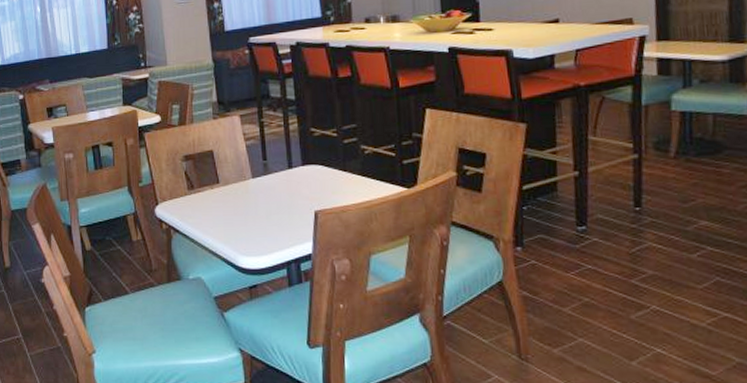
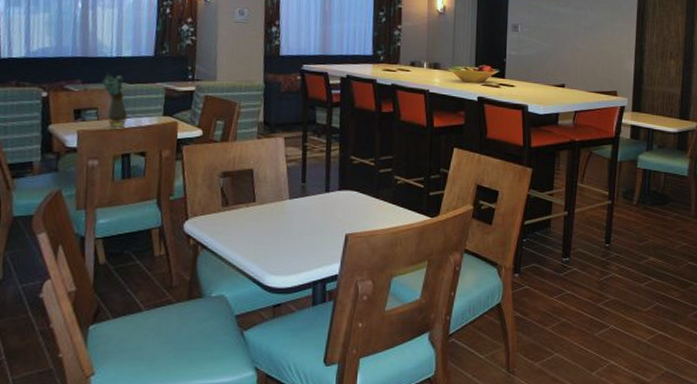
vase: none [66,70,92,121] -> present [102,73,128,128]

